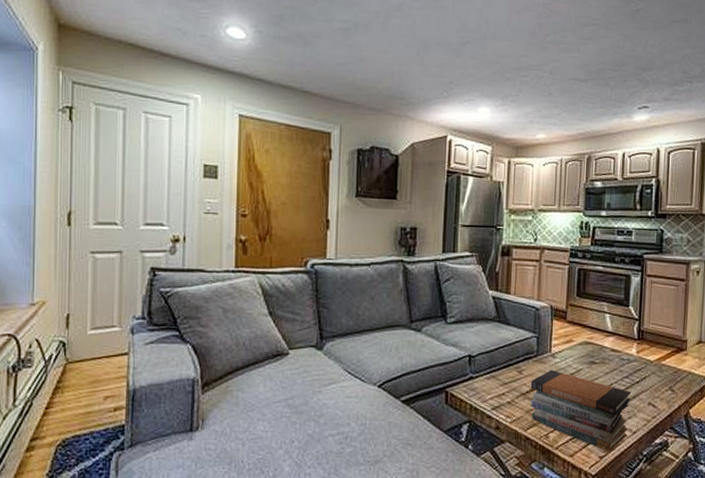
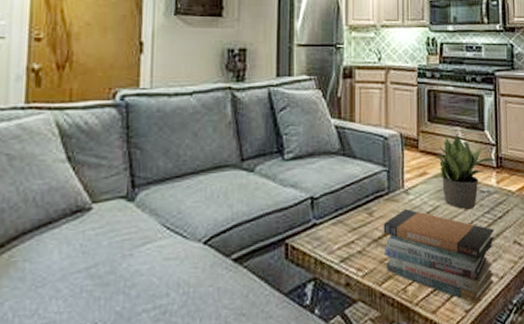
potted plant: none [581,308,639,373] -> present [434,134,497,209]

